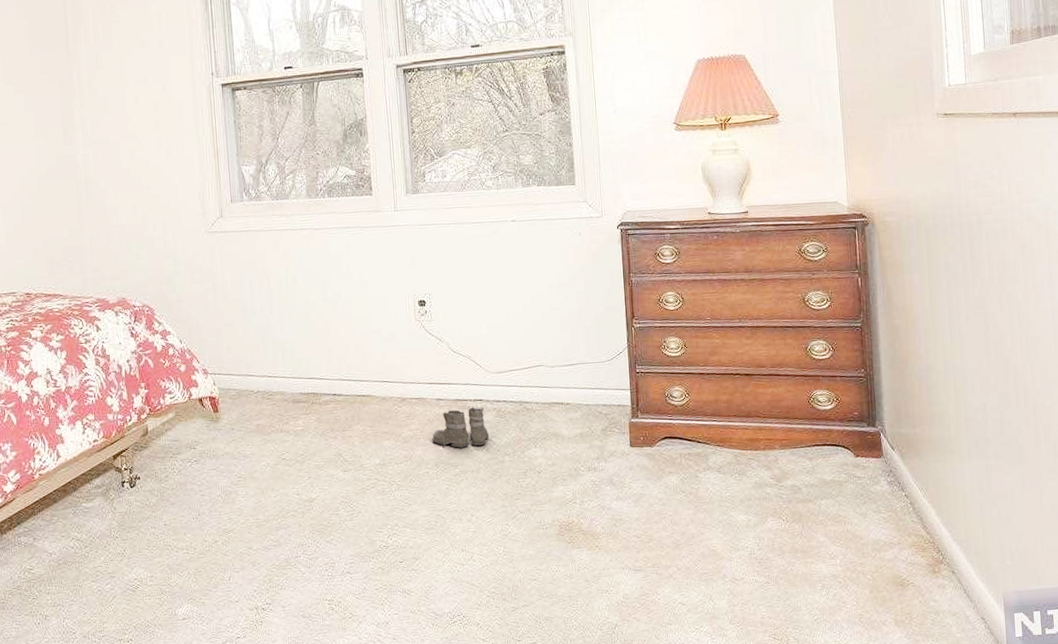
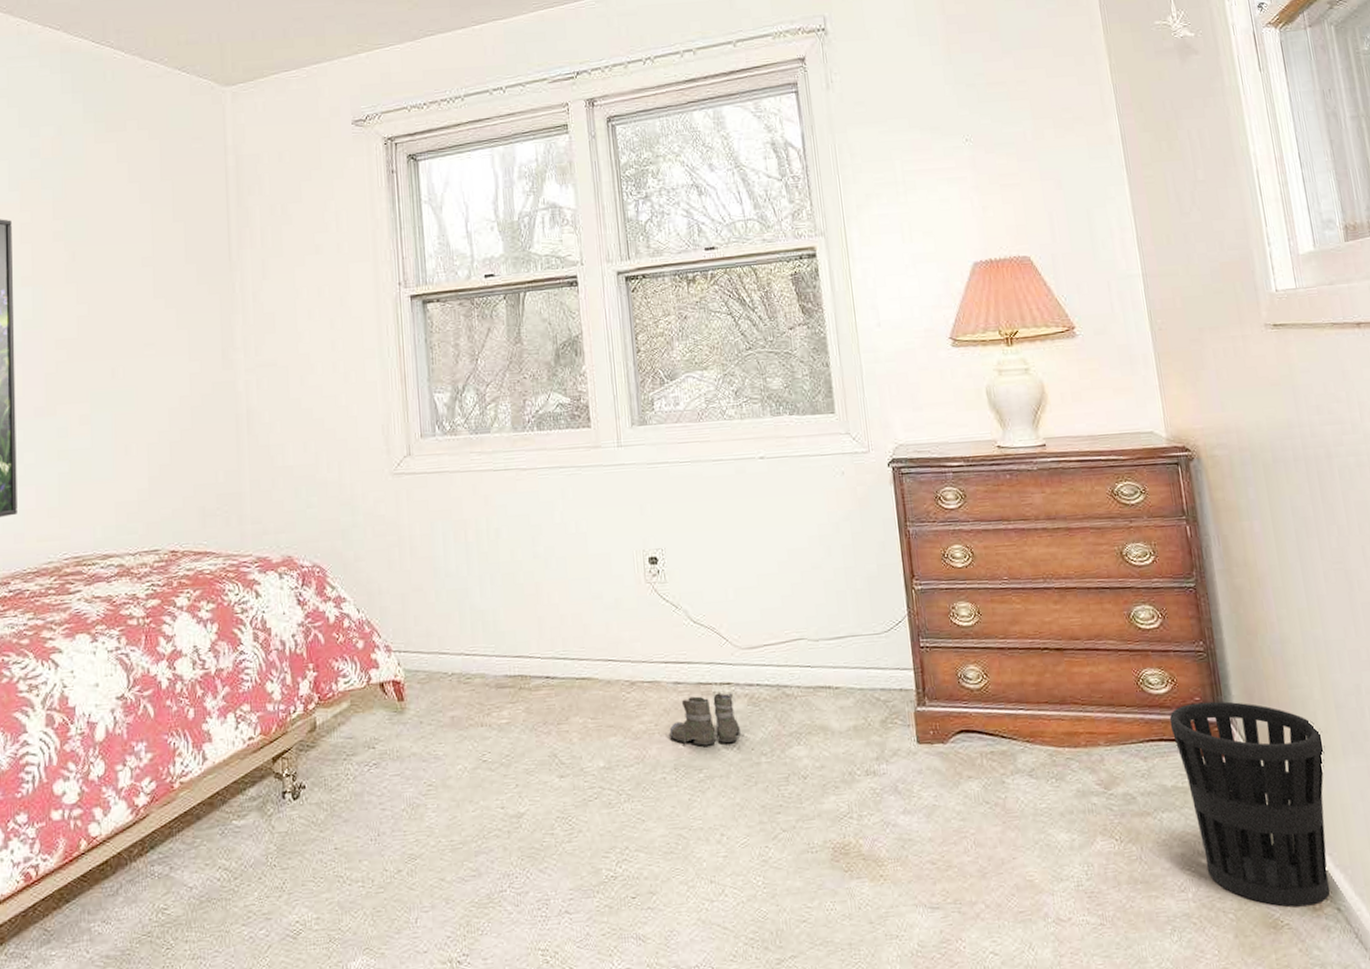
wastebasket: none [832,415,954,570] -> present [1169,701,1331,907]

